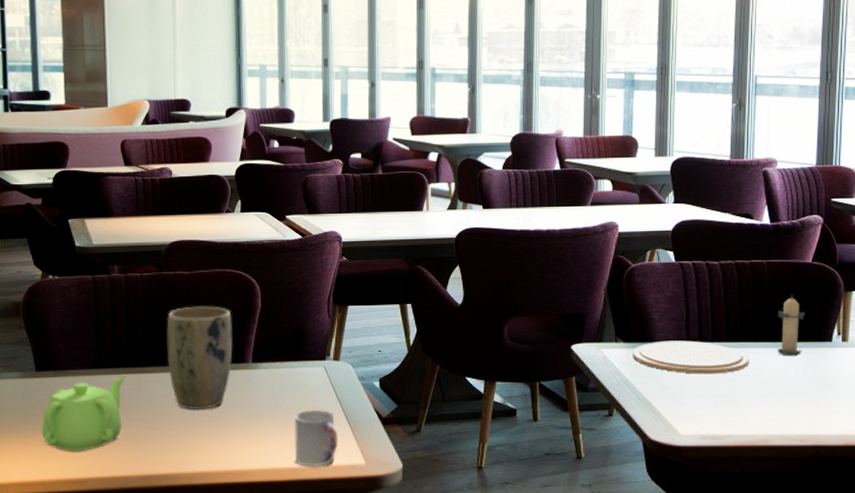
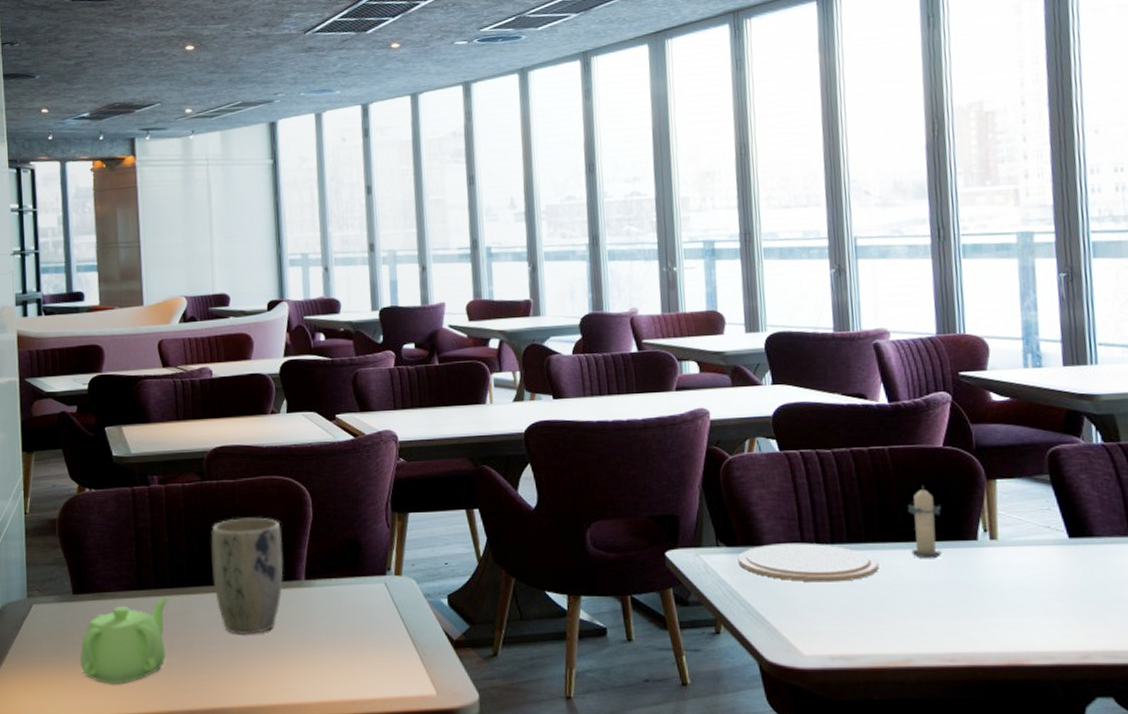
cup: present [294,409,339,468] -> none [354,631,405,700]

